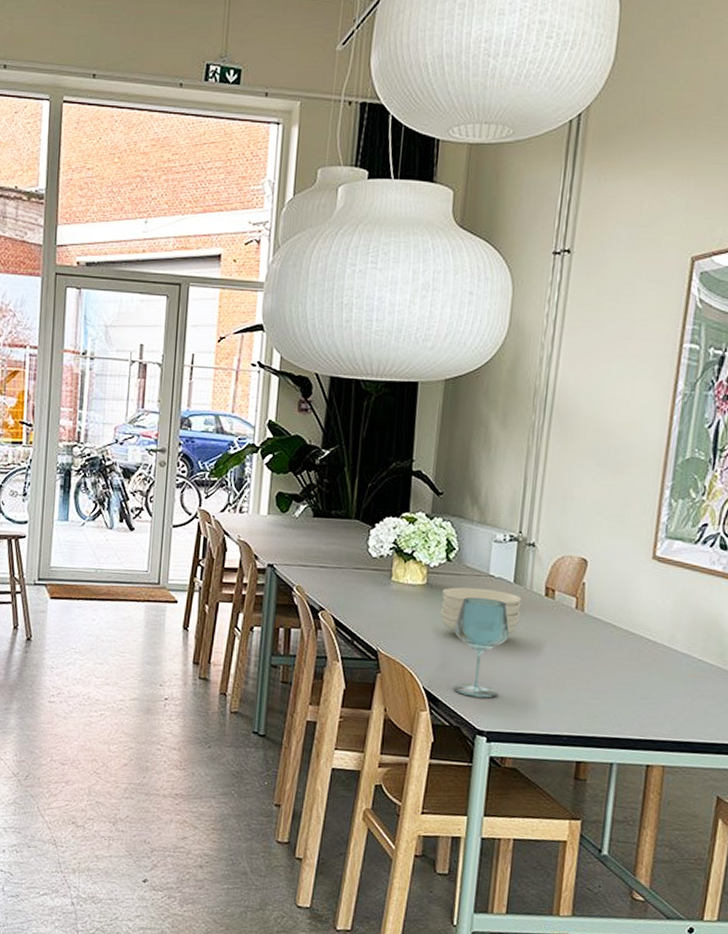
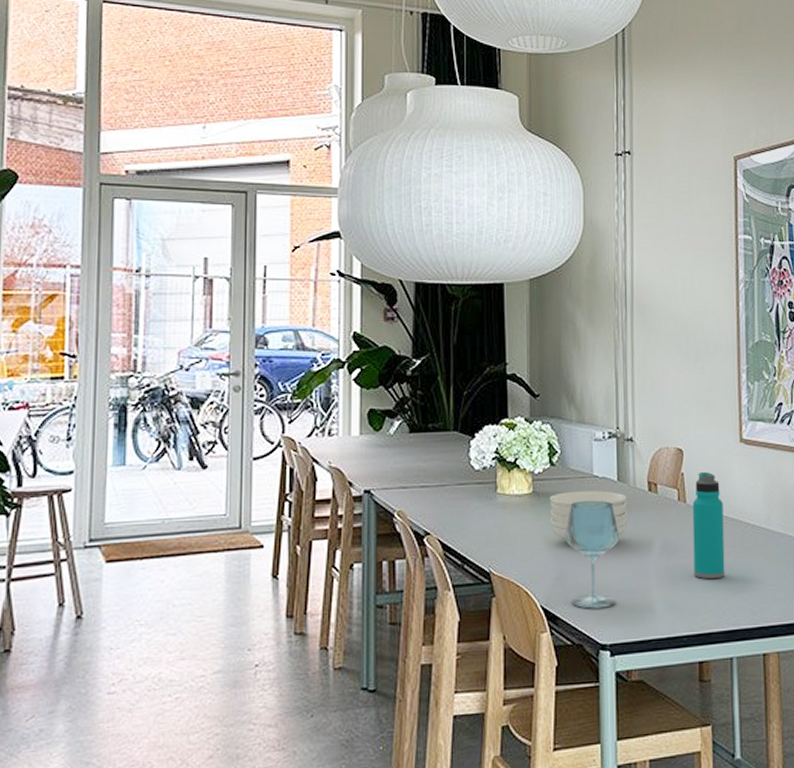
water bottle: none [583,583,624,688] -> present [692,471,725,580]

